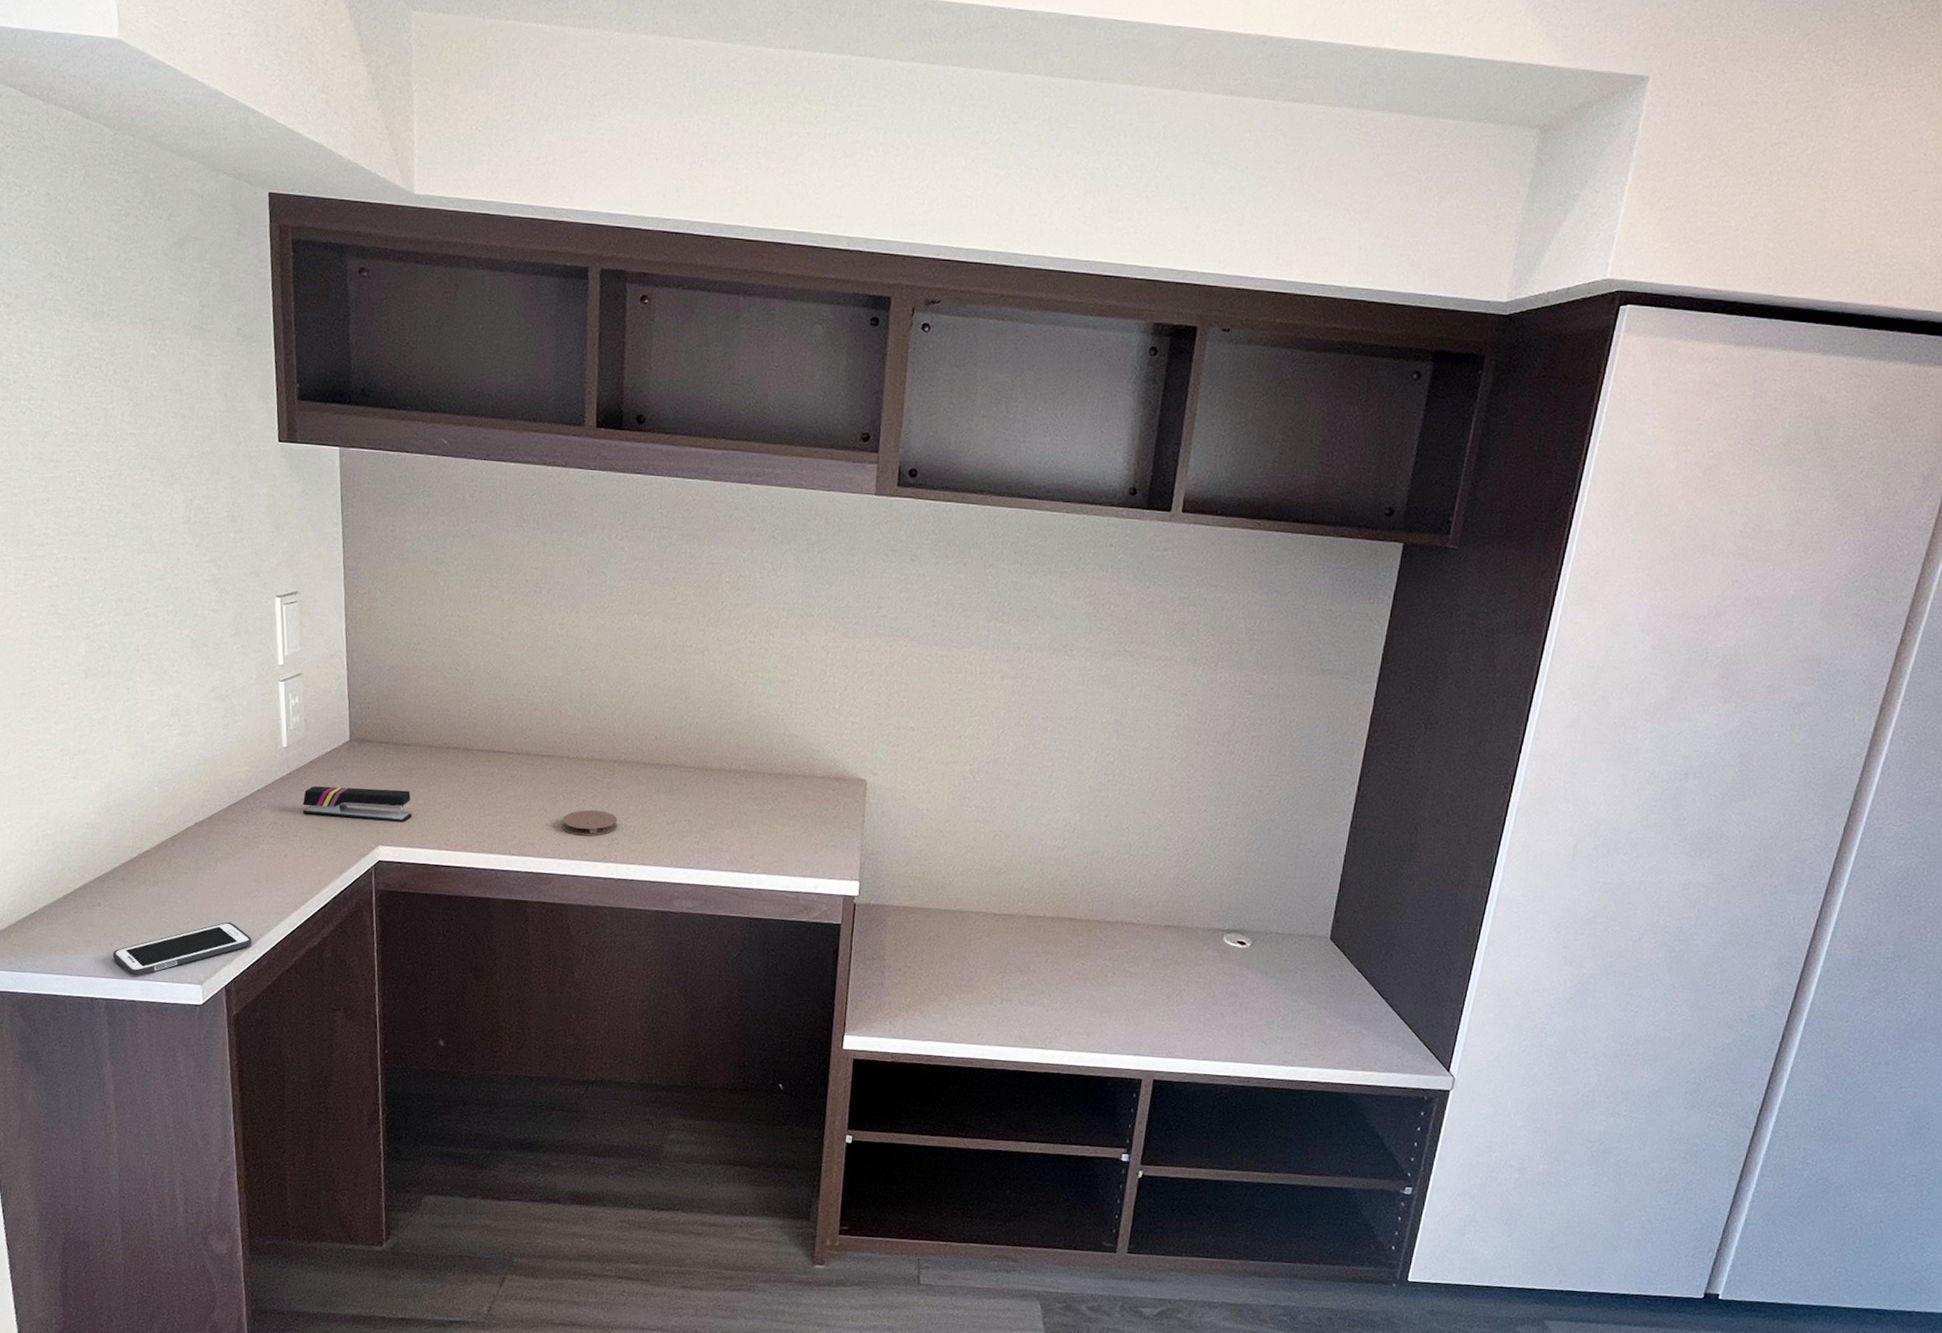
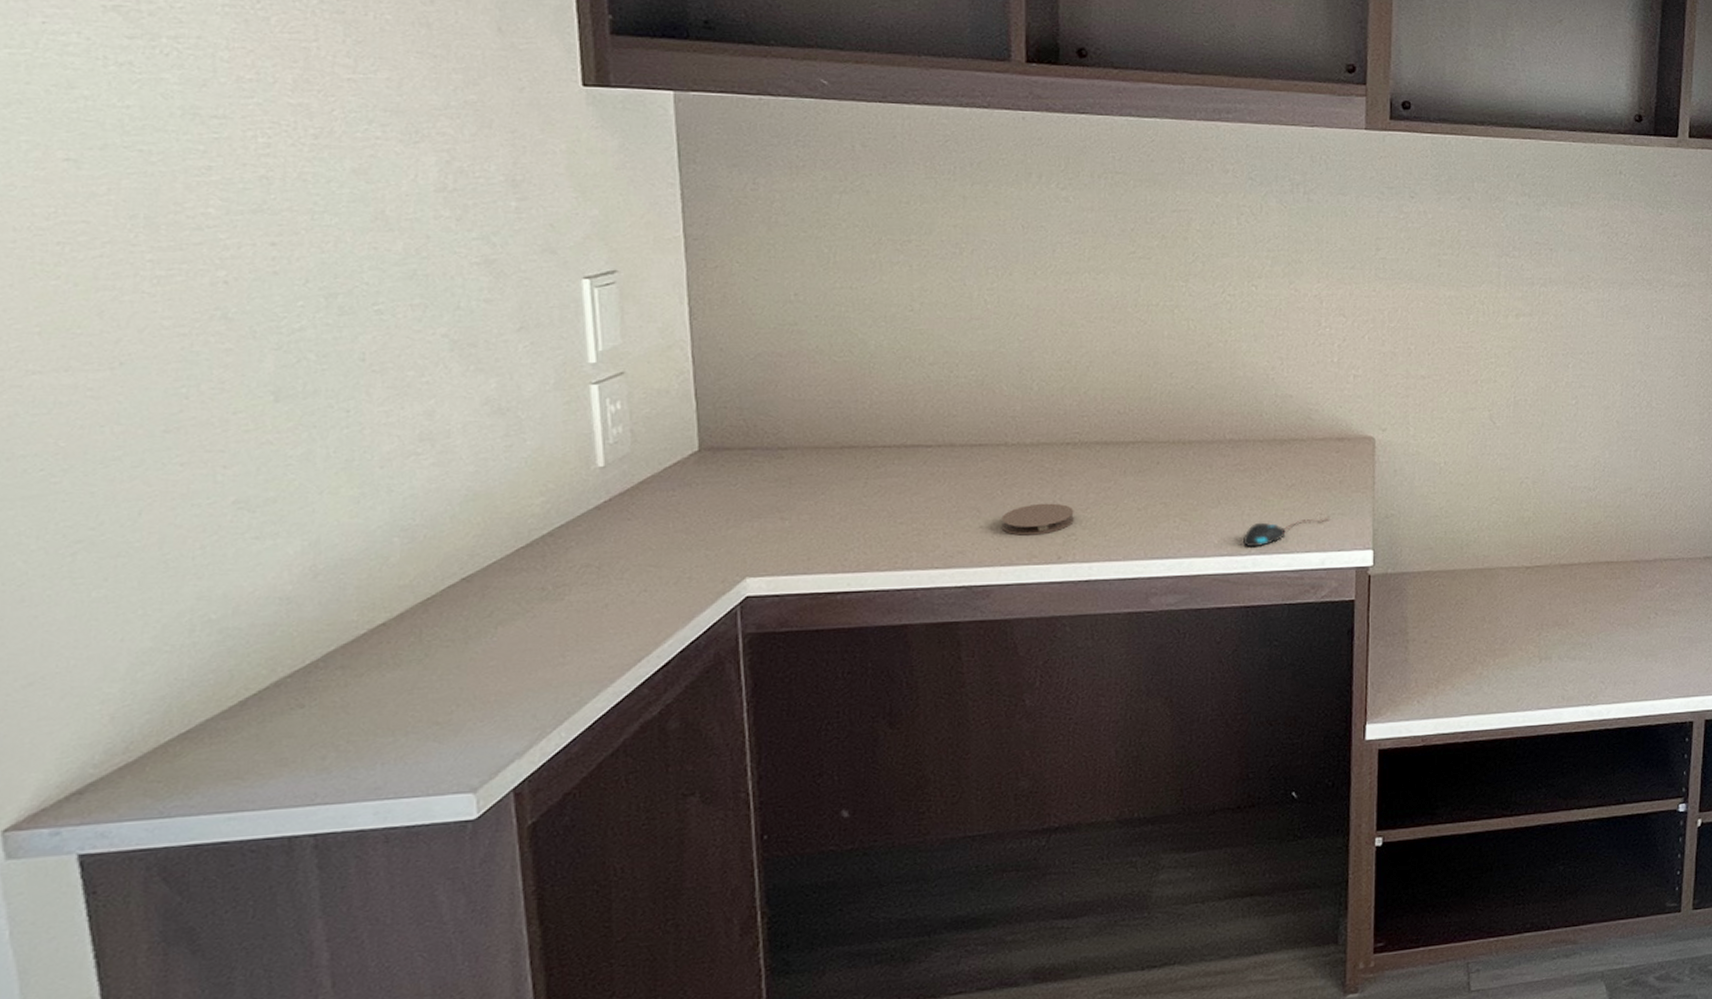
cell phone: present [112,921,252,976] -> none [325,702,556,797]
stapler: present [303,786,413,823] -> none [630,505,794,549]
mouse: none [750,845,824,867] -> present [1242,516,1330,548]

